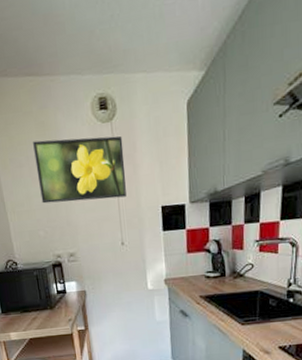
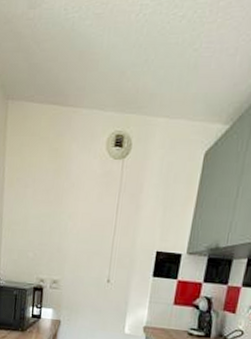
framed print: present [33,136,126,204] -> none [38,166,131,235]

